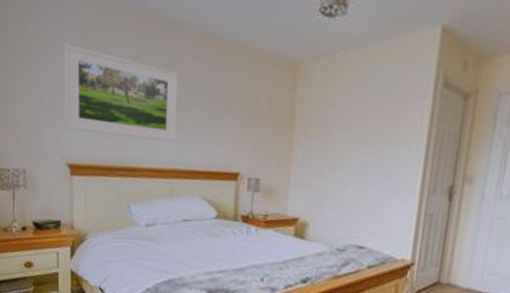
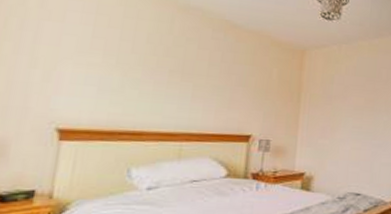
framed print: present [64,43,179,143] -> none [60,15,197,109]

